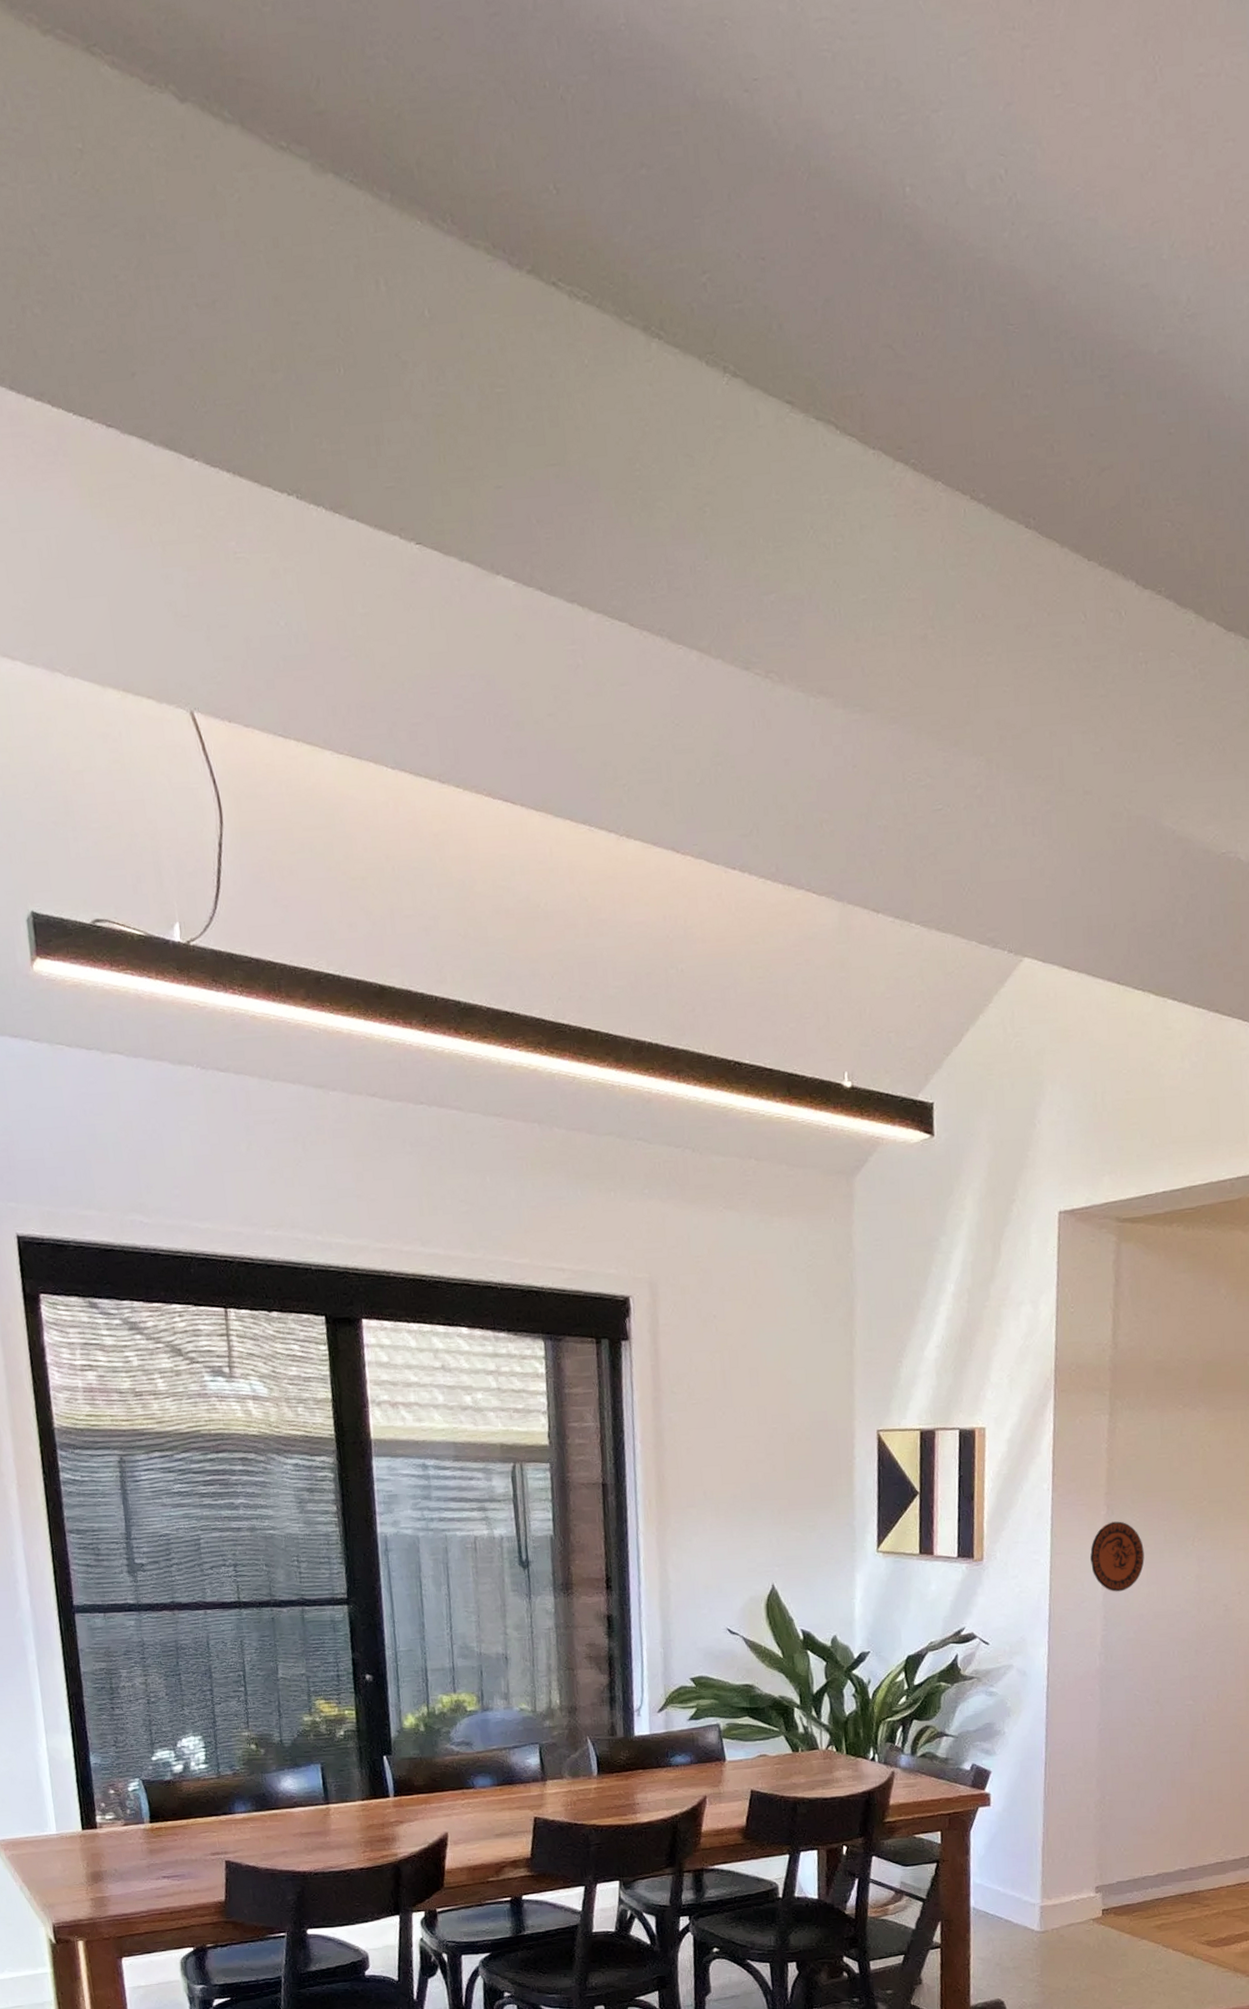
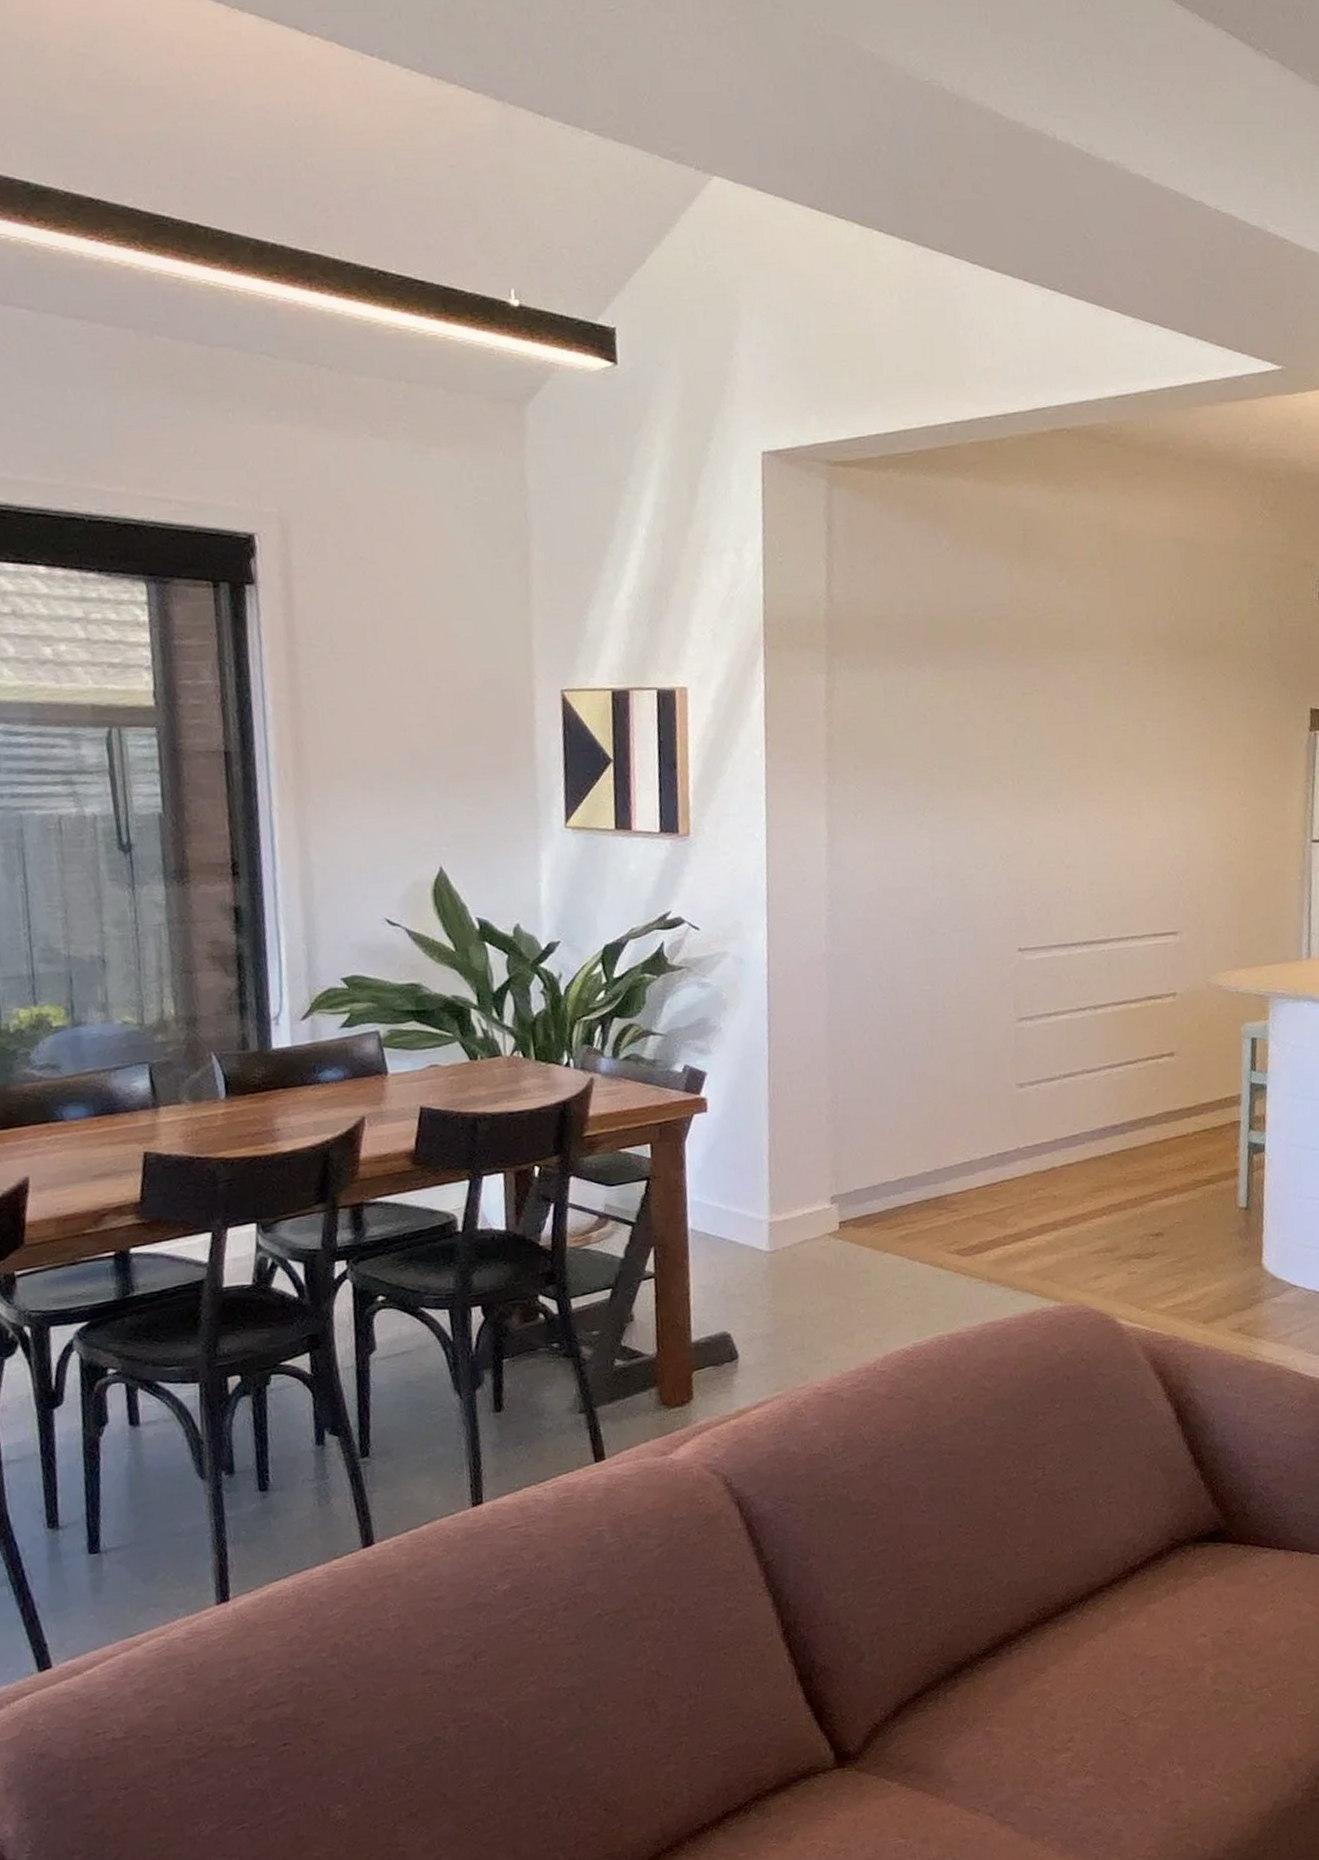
decorative plate: present [1090,1521,1145,1592] -> none [810,790,872,868]

